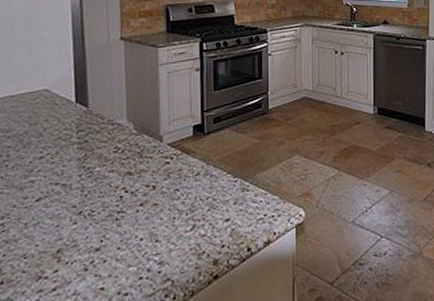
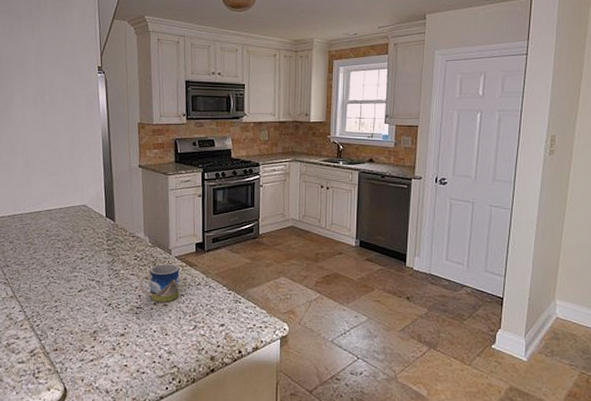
mug: none [119,153,174,202] -> present [138,264,180,302]

